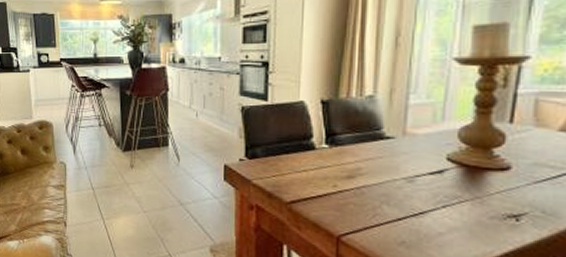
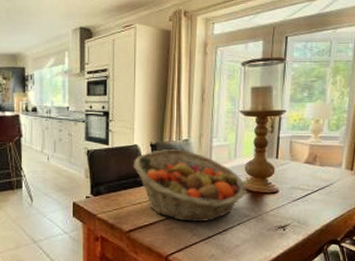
fruit basket: none [297,107,459,200] -> present [133,149,246,222]

